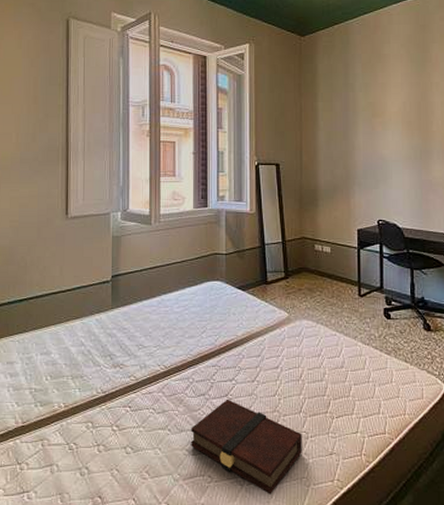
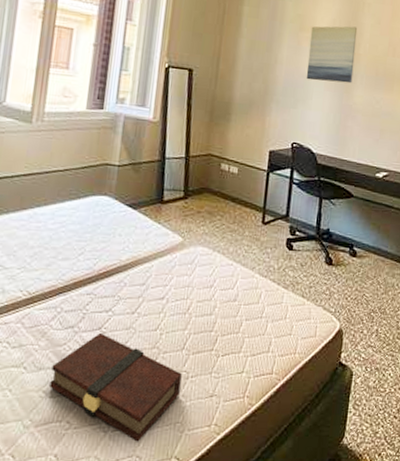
wall art: none [383,106,429,161] -> present [306,26,358,84]

